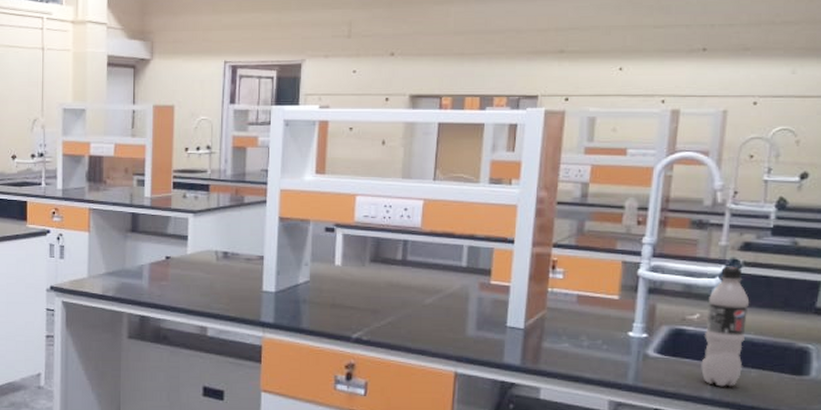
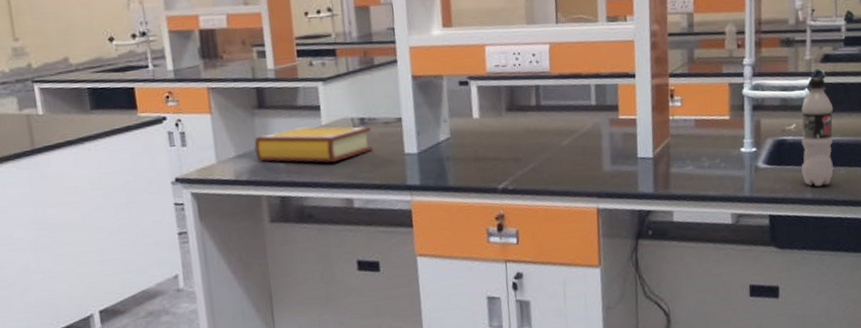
book: none [123,254,232,291] -> present [254,126,373,163]

